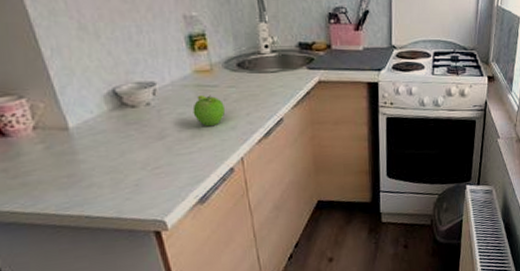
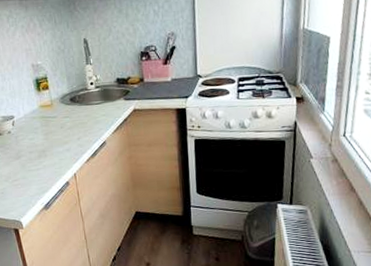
fruit: present [192,95,226,127] -> none [39,124,62,149]

